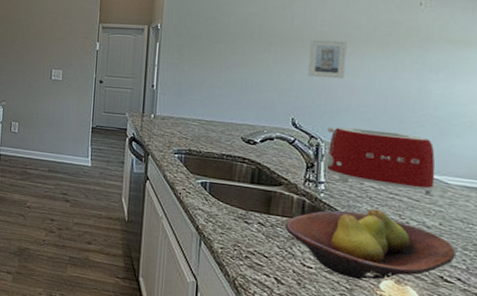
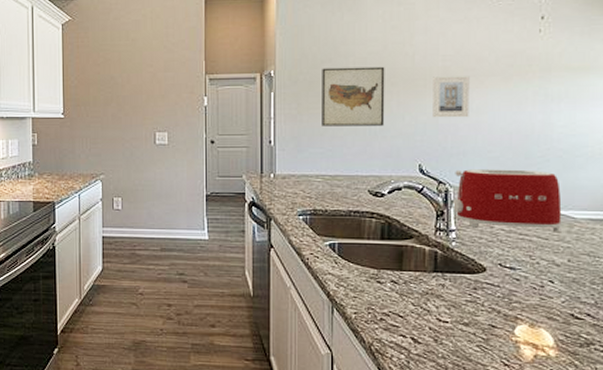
wall art: none [201,24,264,80] -> present [322,66,385,126]
fruit bowl: present [284,209,456,280] -> none [418,252,584,327]

